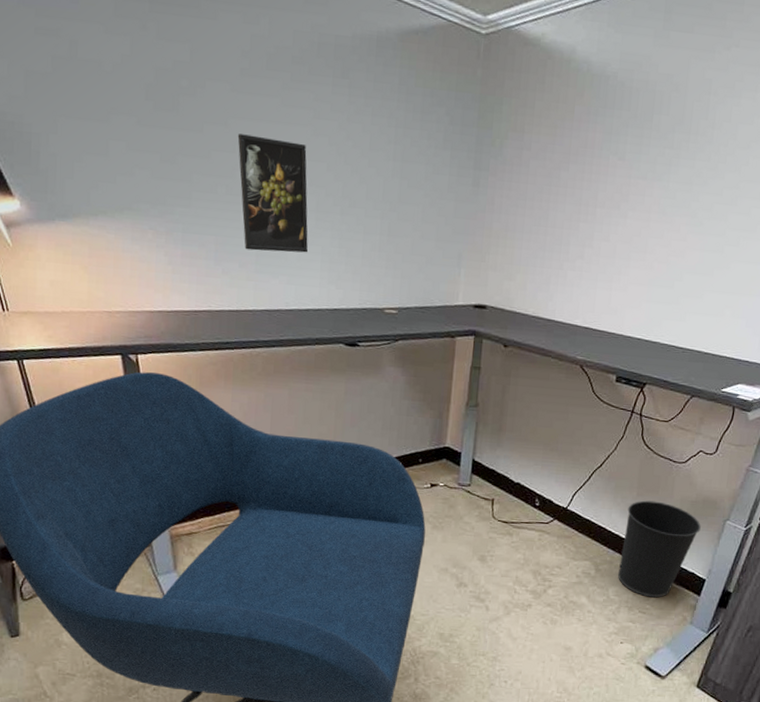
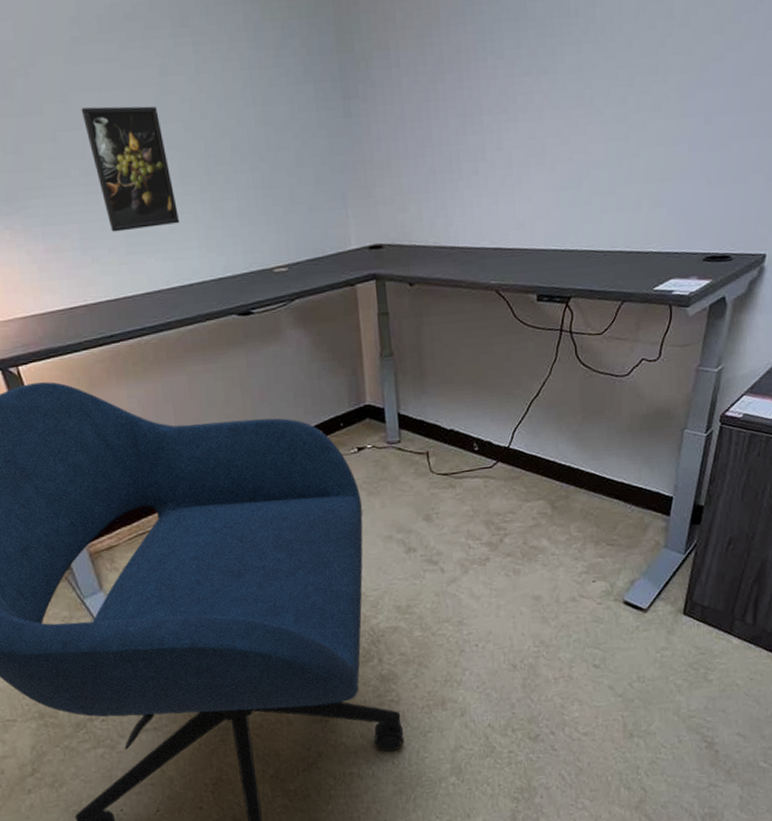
wastebasket: present [618,500,701,598] -> none [575,422,658,527]

